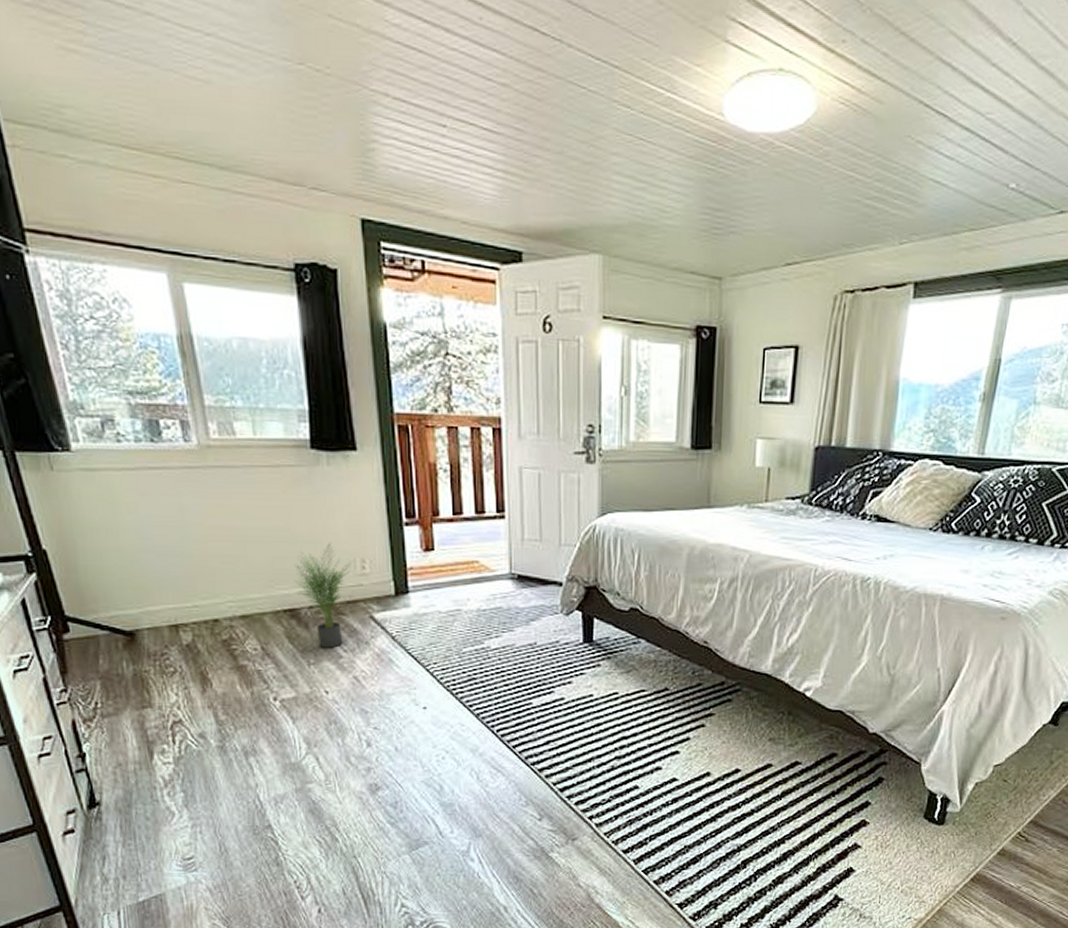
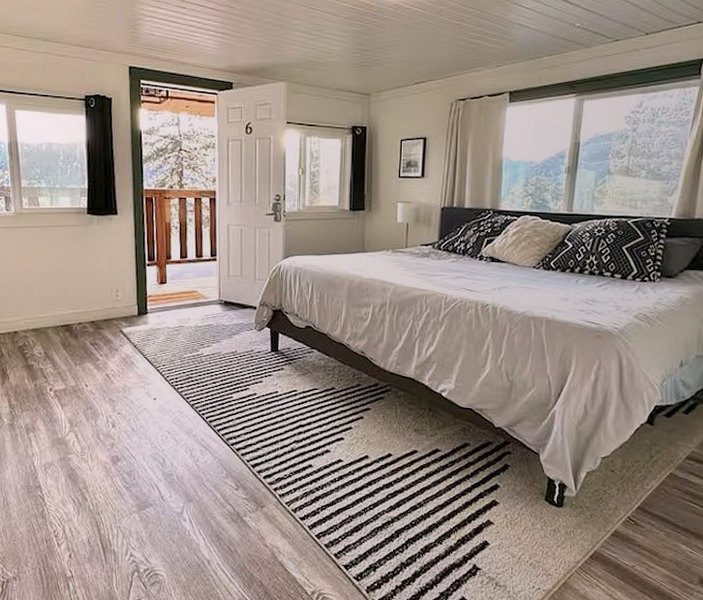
potted plant: present [294,542,353,648] -> none [70,277,110,353]

